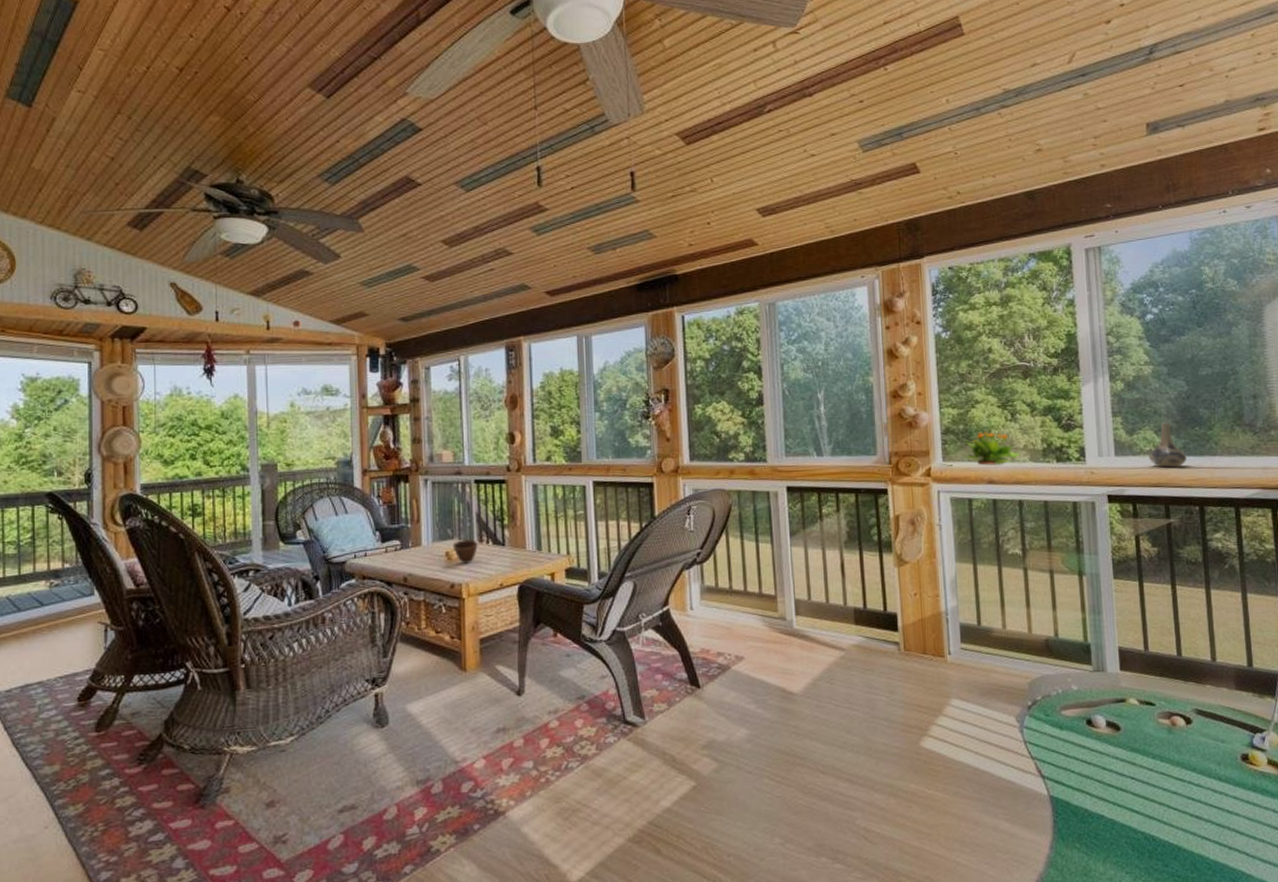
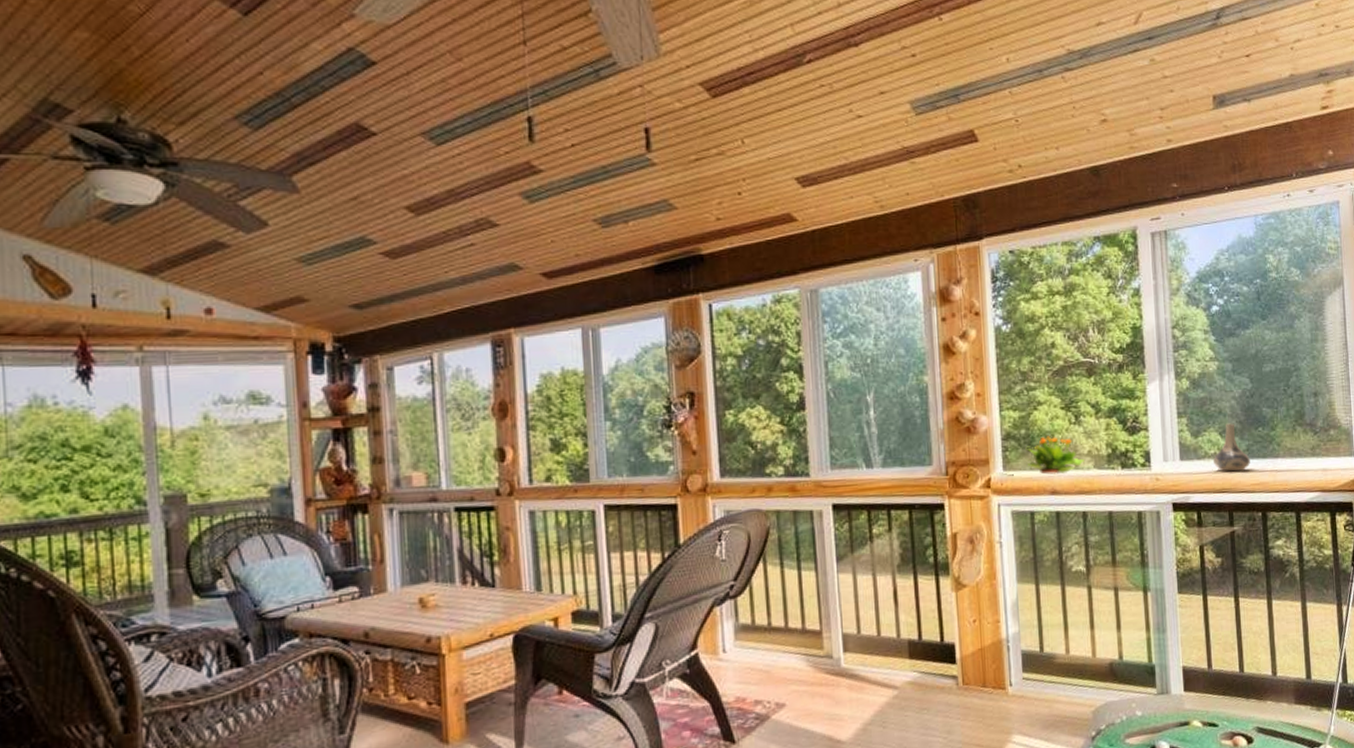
bowl: present [452,539,478,564] -> none [427,581,461,612]

